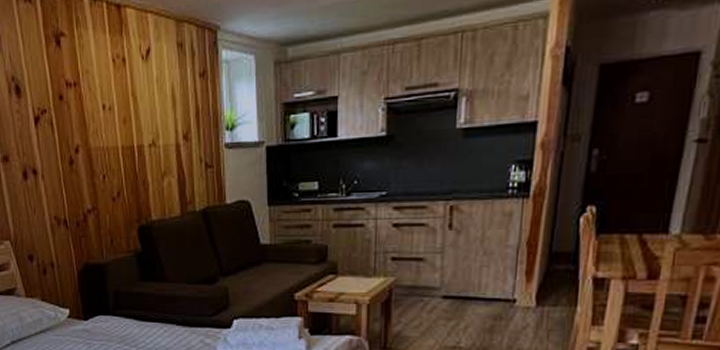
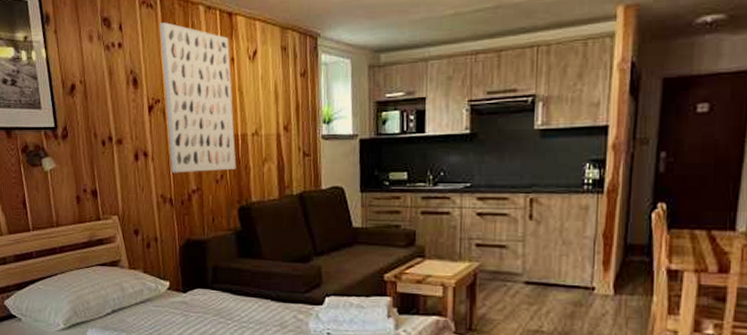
wall art: none [41,19,134,192] -> present [160,22,237,173]

